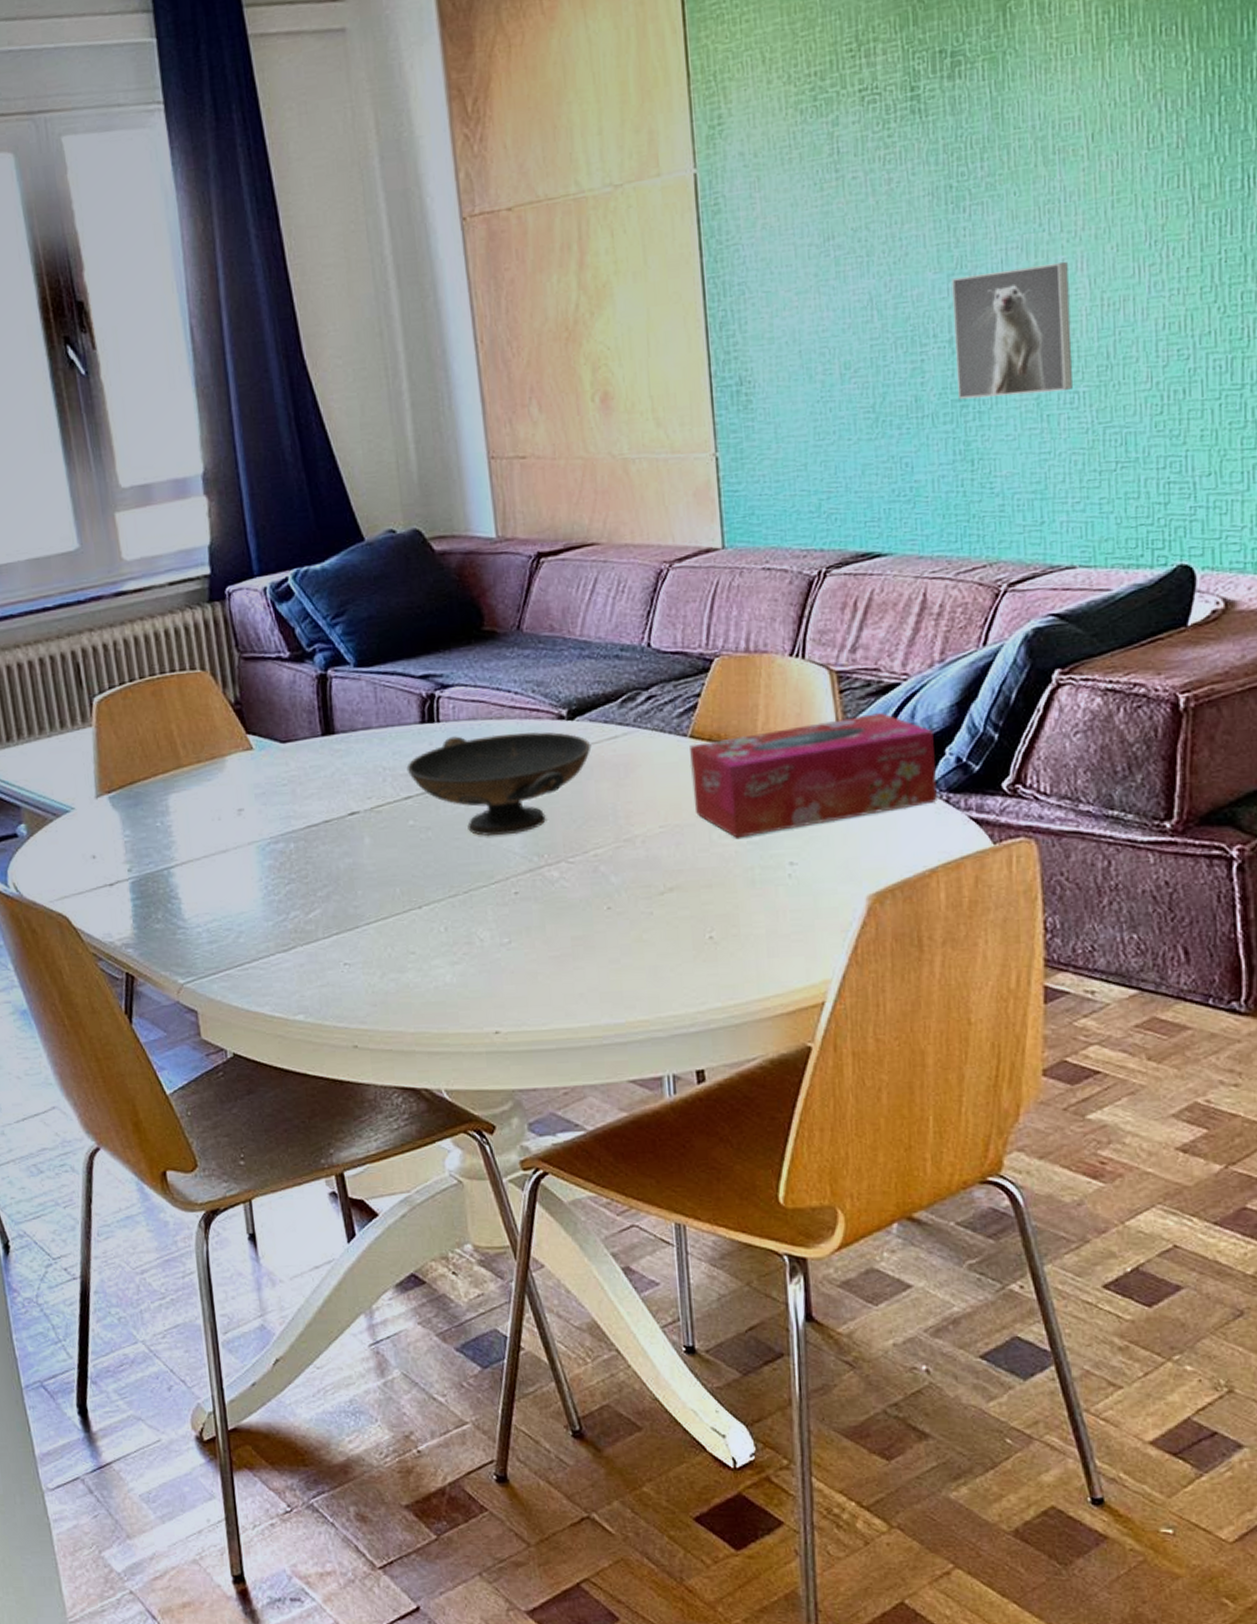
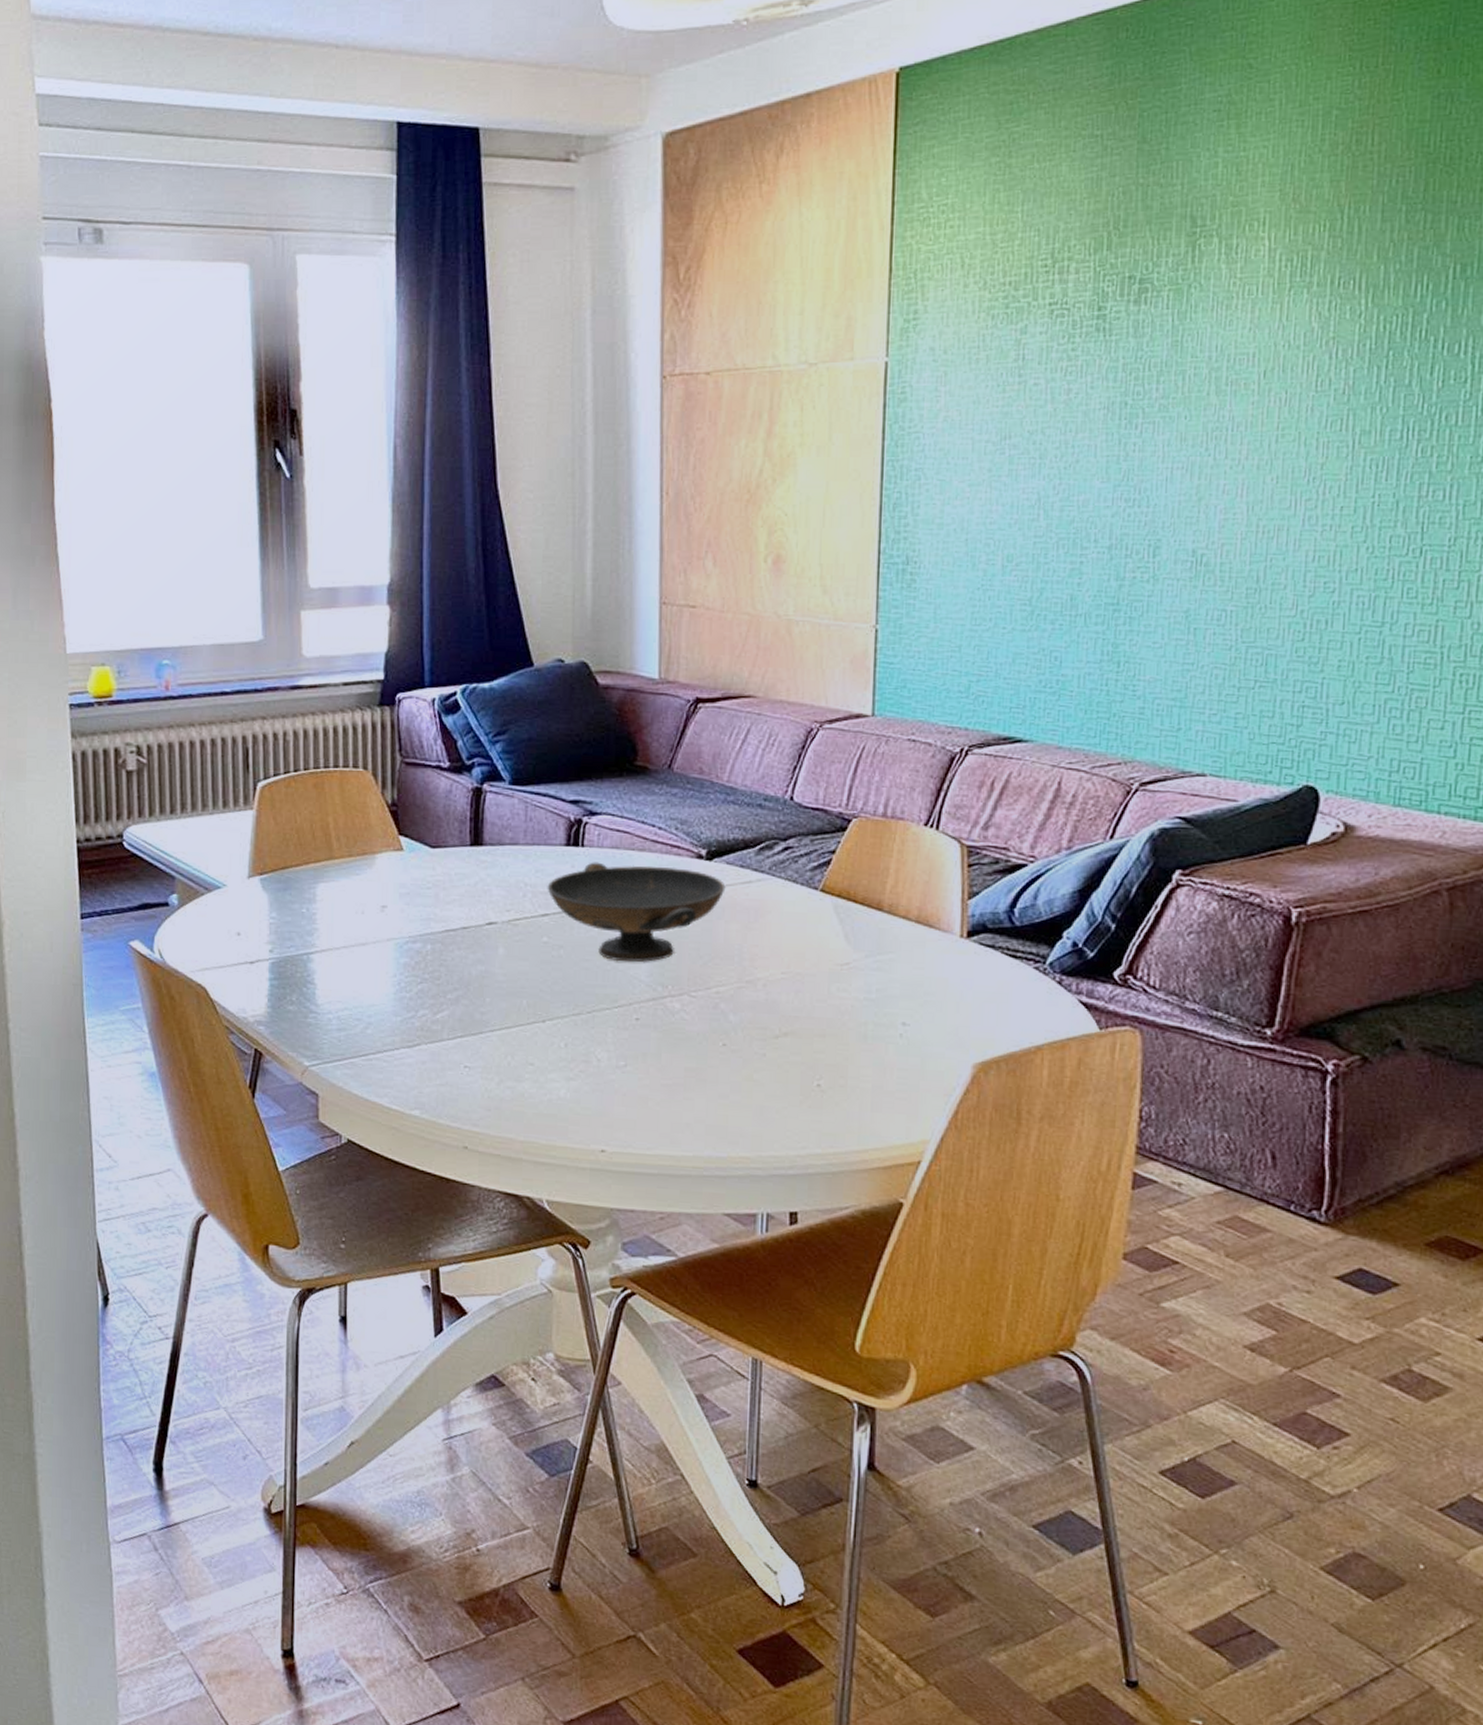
tissue box: present [690,713,937,838] -> none [817,890,1053,993]
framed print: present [952,262,1073,400] -> none [1112,487,1229,608]

